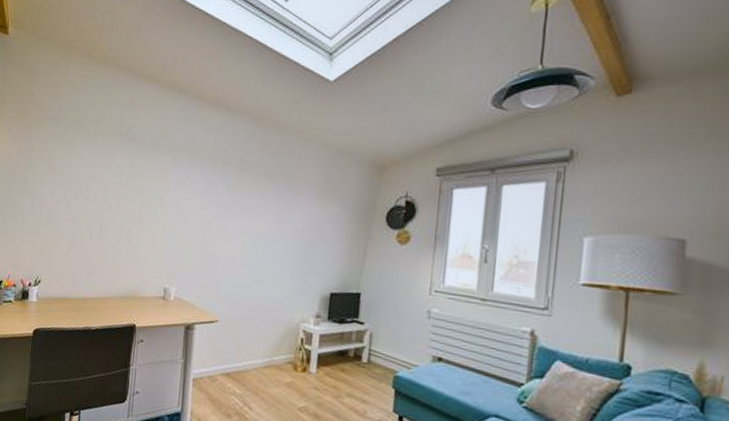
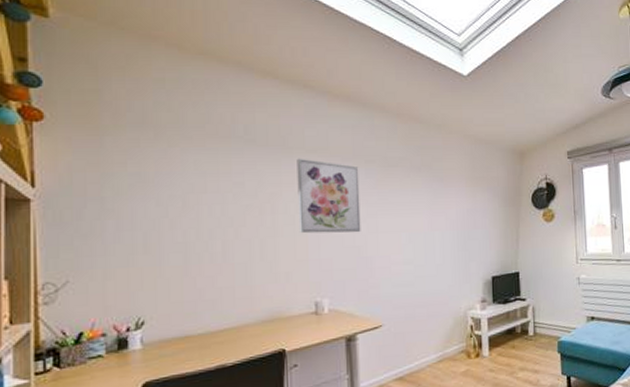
wall art: none [159,156,217,231] -> present [297,158,361,234]

